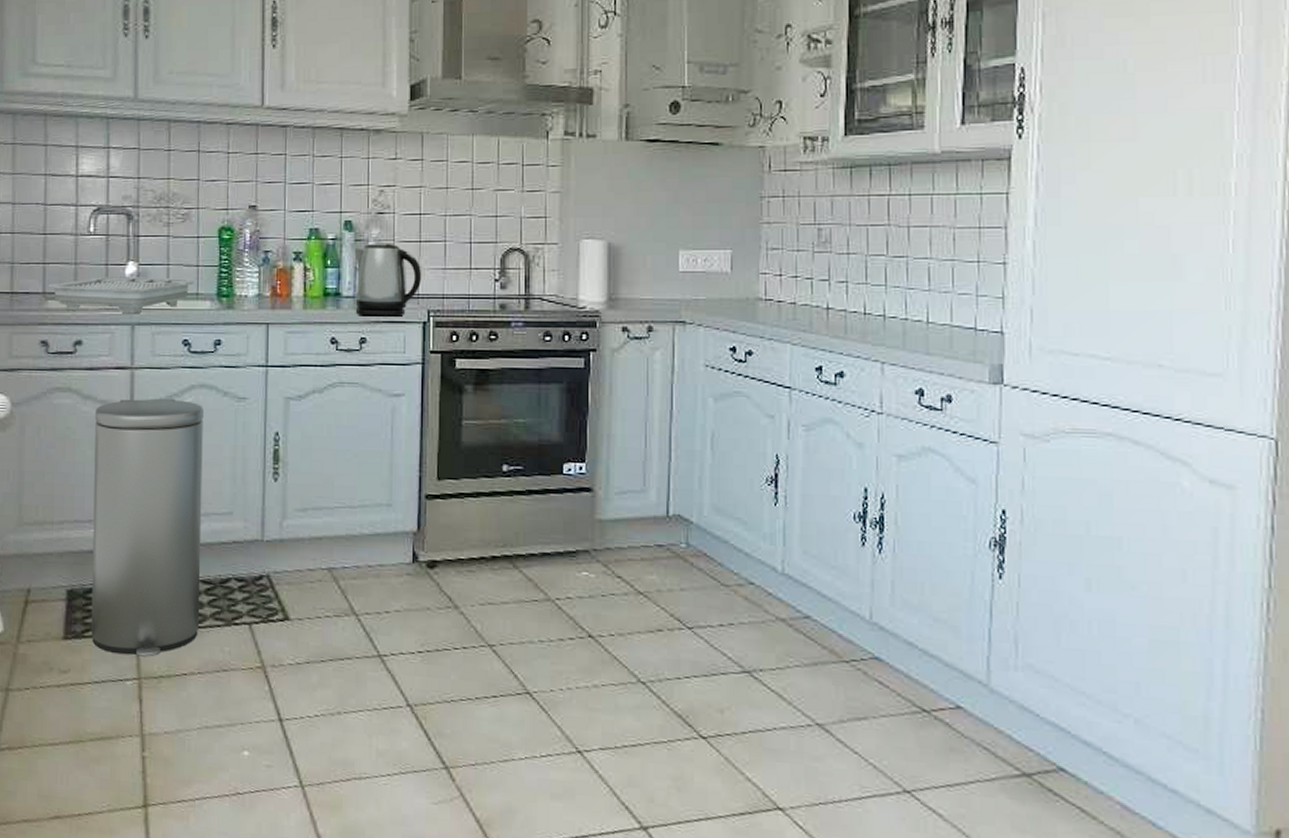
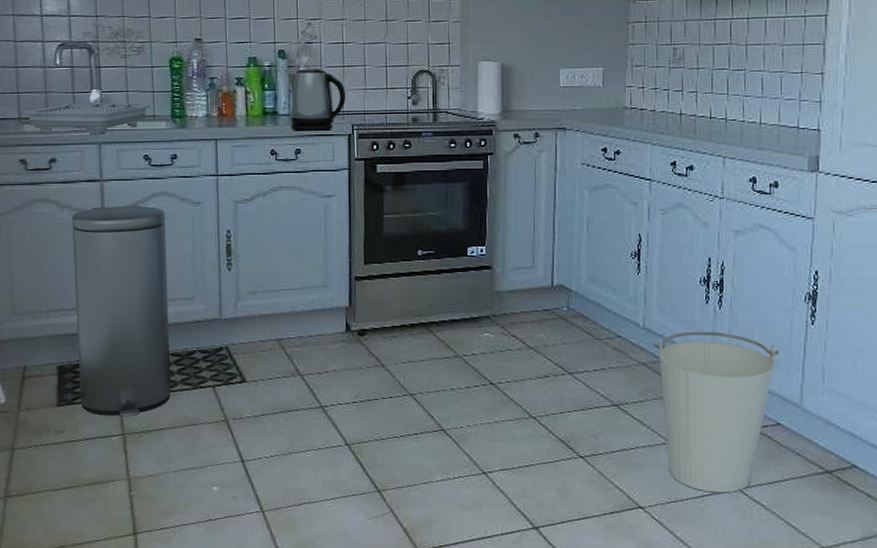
bucket: none [794,580,959,796] -> present [653,331,780,493]

